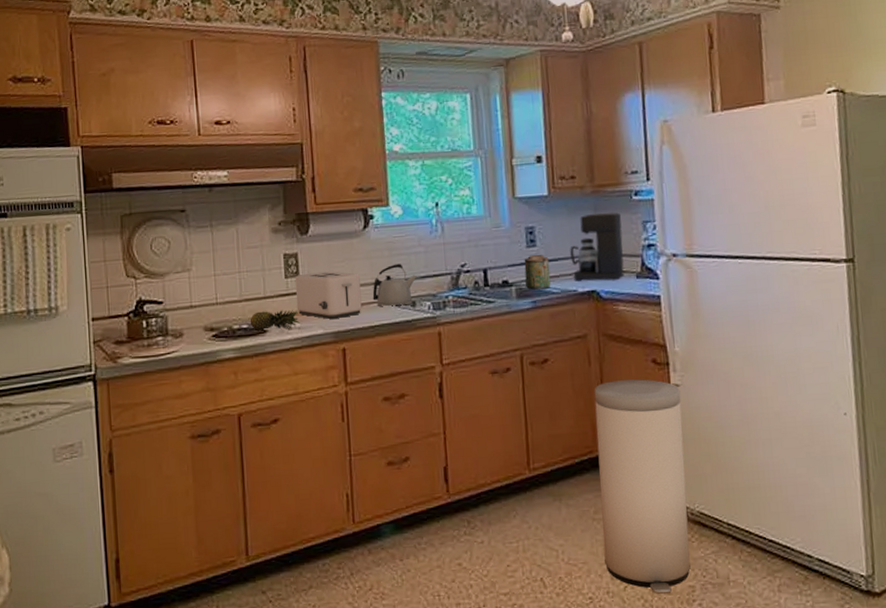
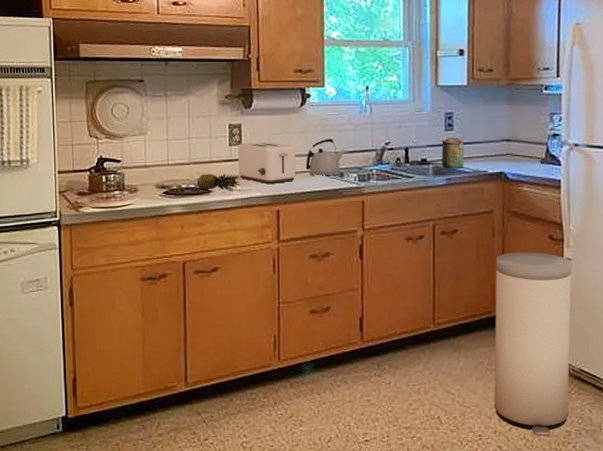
coffee maker: present [570,212,625,281] -> none [483,103,531,165]

